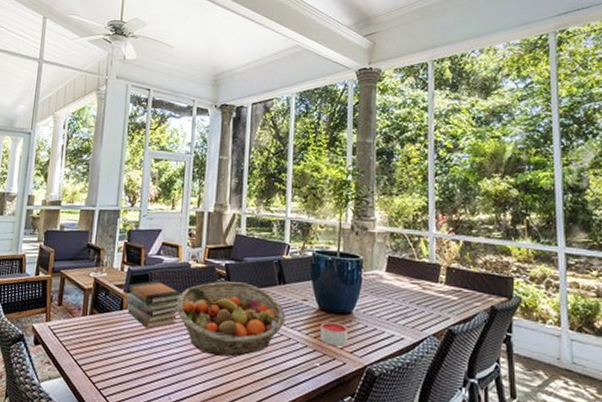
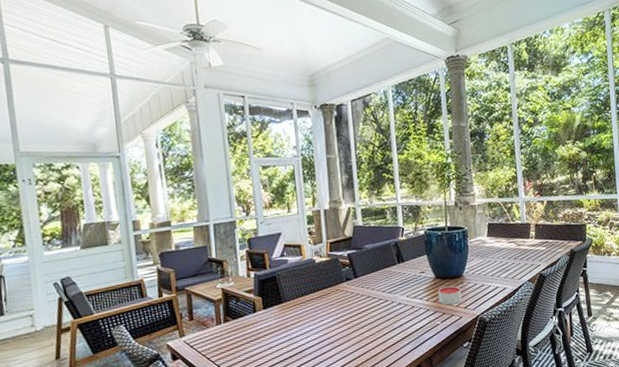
book stack: present [126,281,182,329] -> none [257,280,311,324]
fruit basket: present [176,281,286,357] -> none [307,267,408,334]

